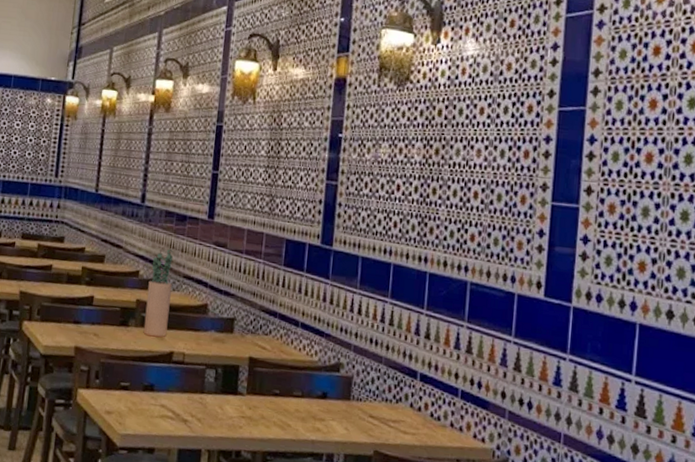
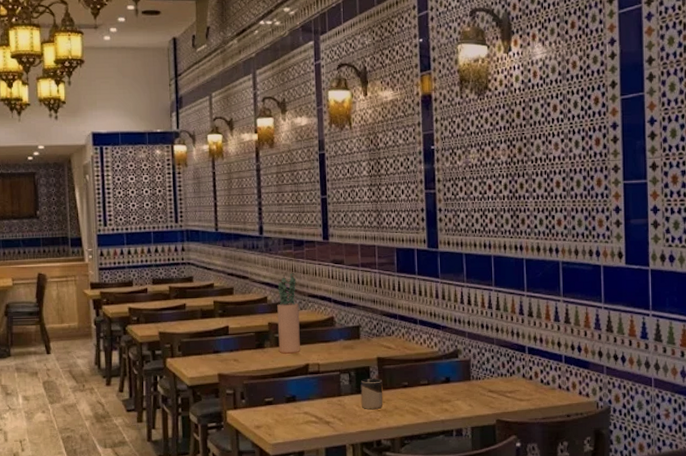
cup: none [224,378,252,415] -> present [360,379,384,409]

